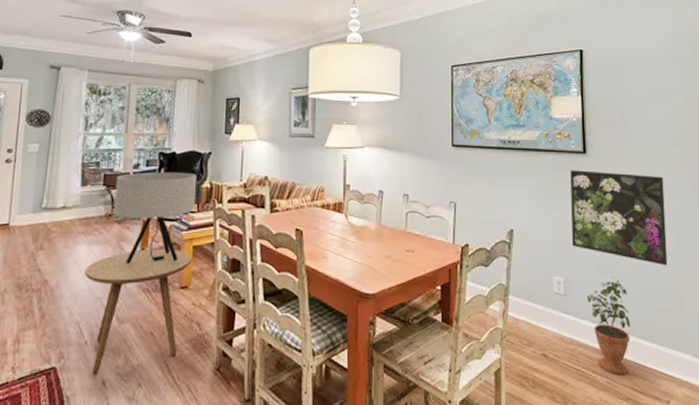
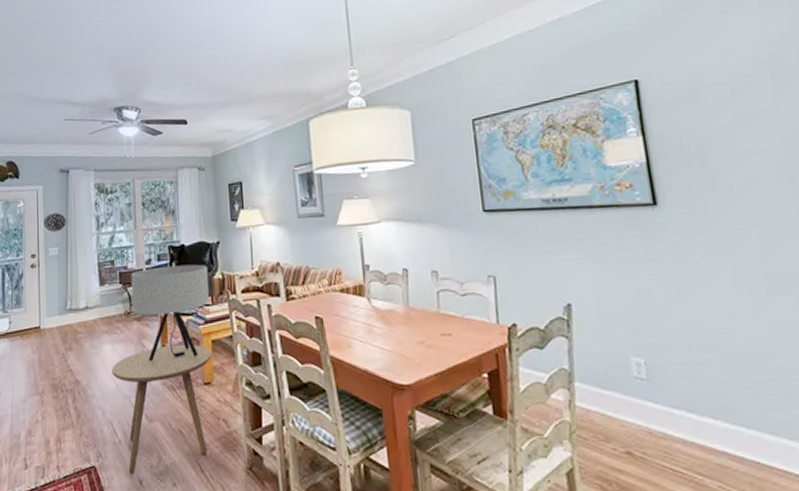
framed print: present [570,170,668,266] -> none [638,225,790,339]
potted plant: present [586,277,631,374] -> none [677,355,748,477]

